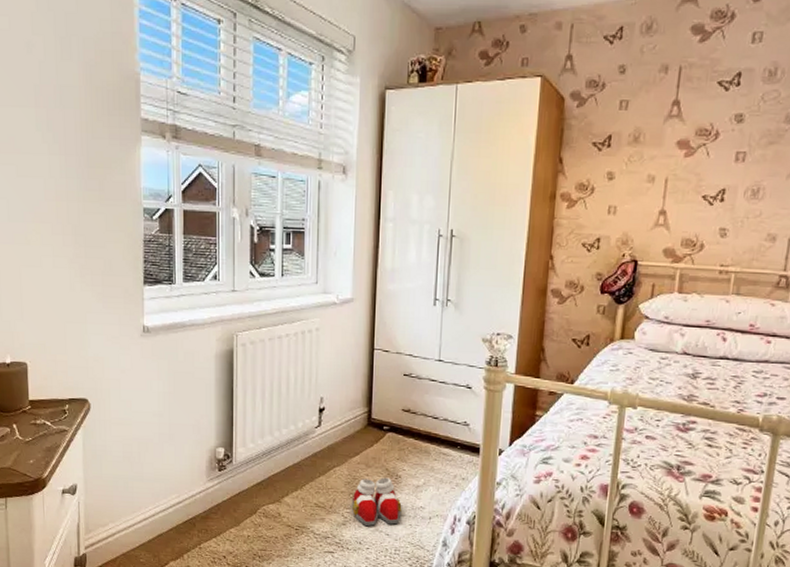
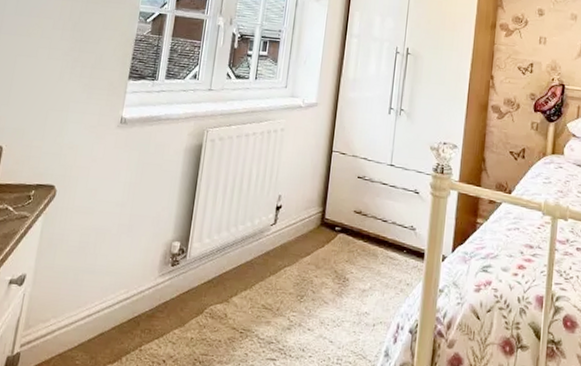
slippers: present [351,477,402,527] -> none [298,279,347,332]

